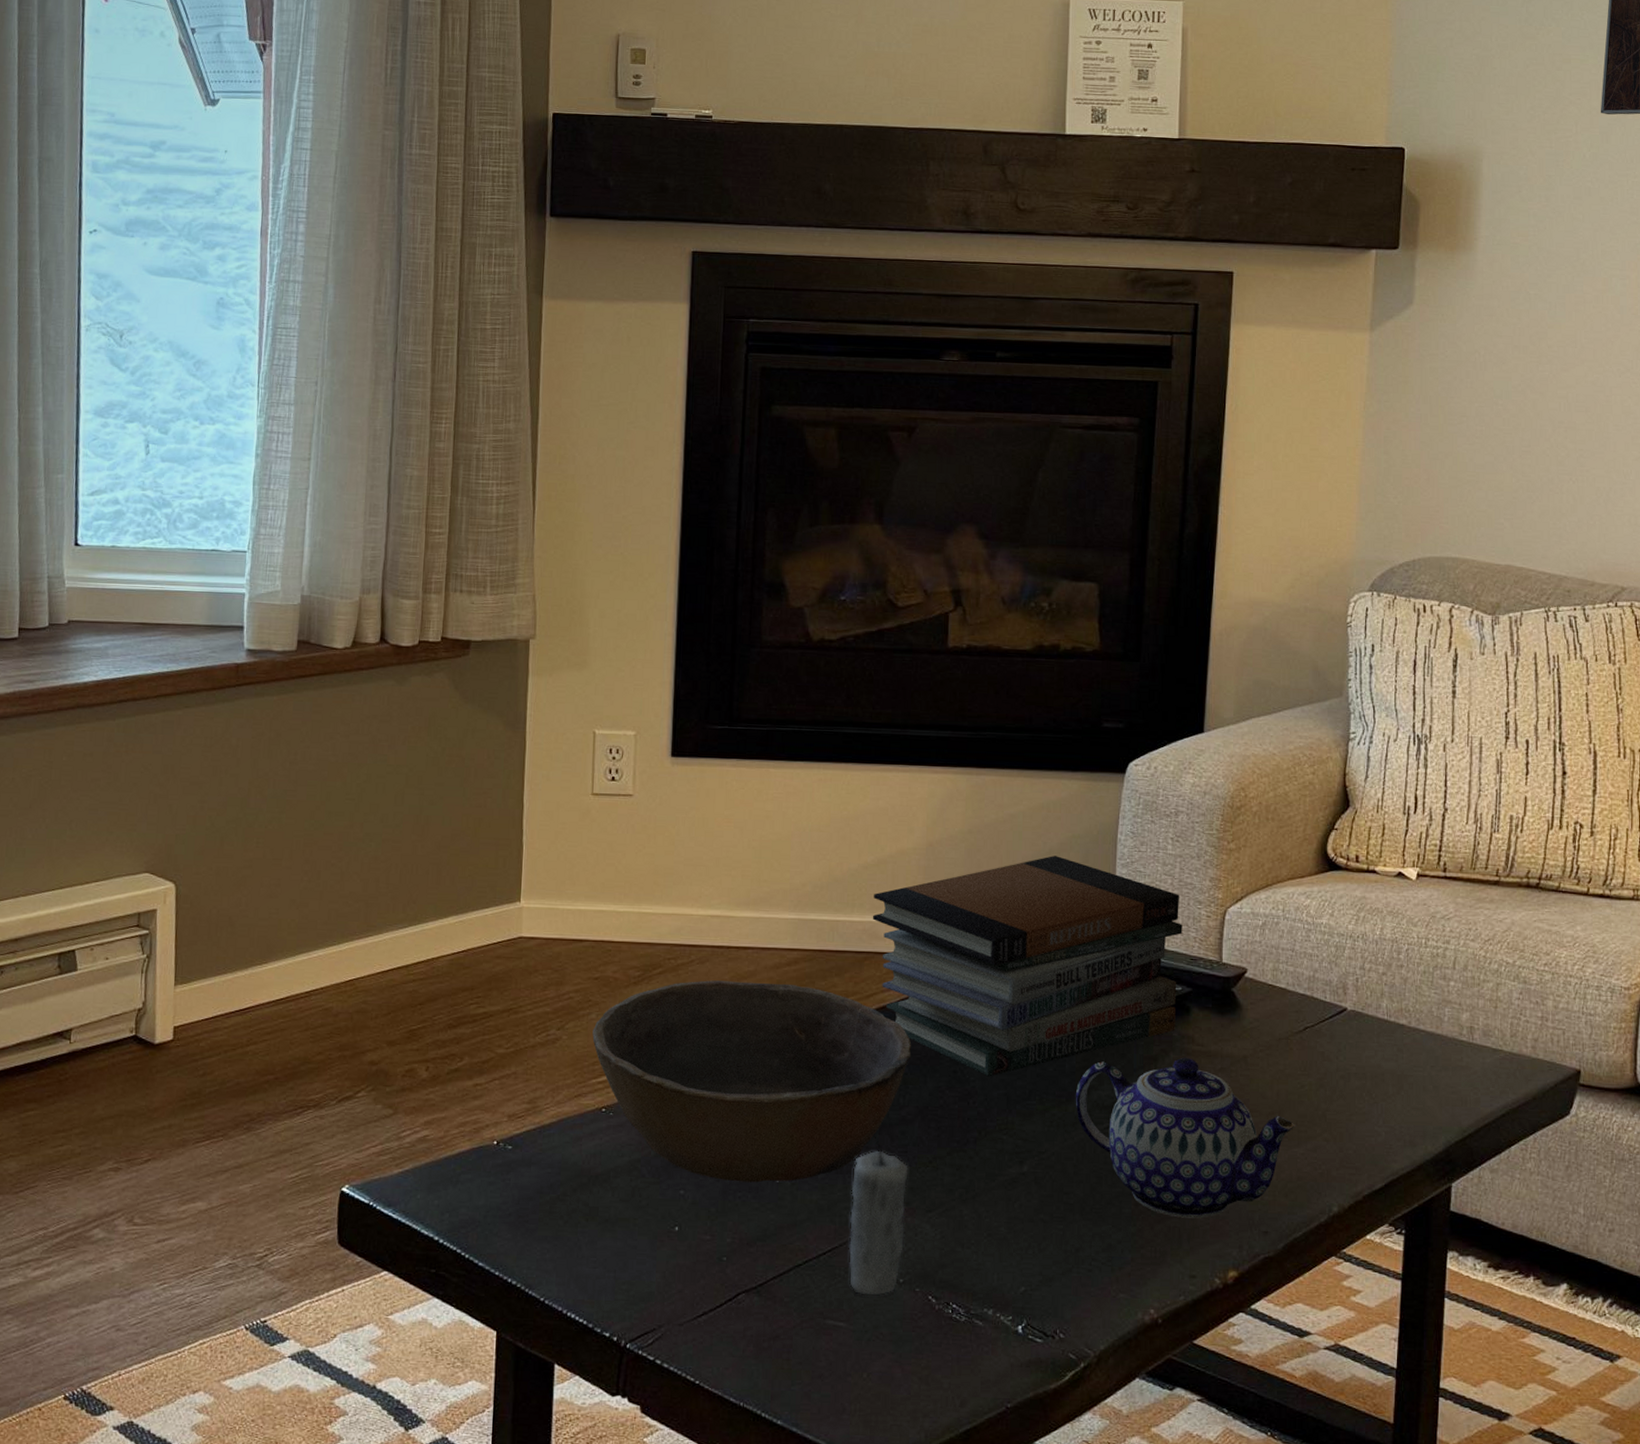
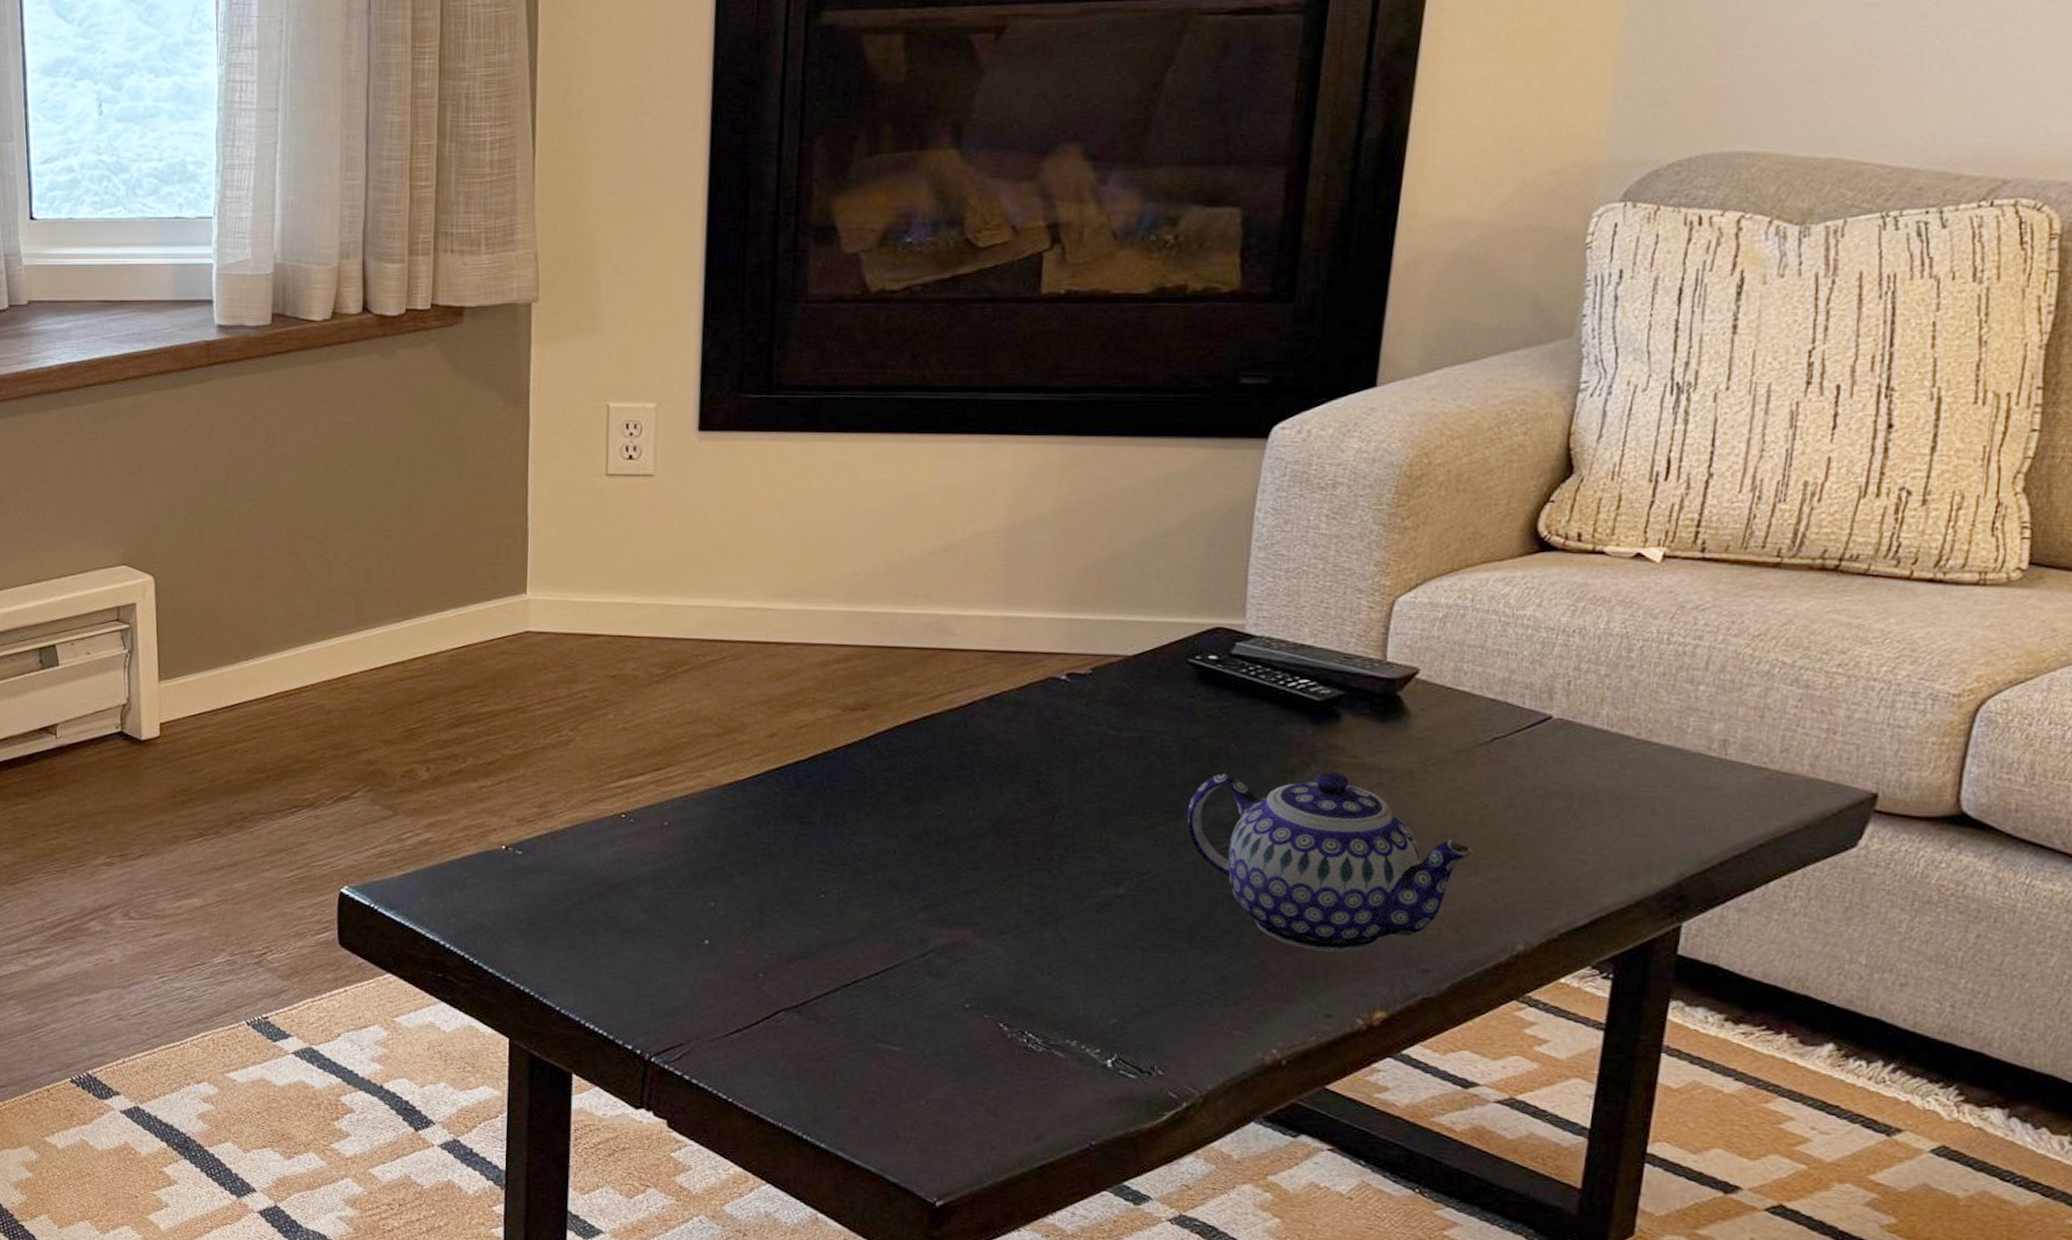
bowl: present [592,980,912,1183] -> none [610,679,985,897]
candle: present [849,1135,908,1296] -> none [905,849,978,1020]
book stack: present [872,856,1183,1077] -> none [939,537,1336,789]

